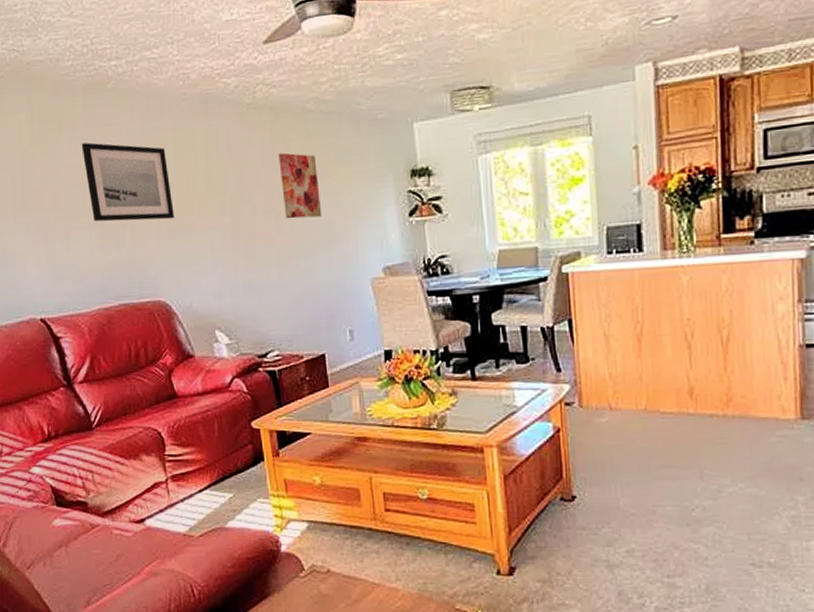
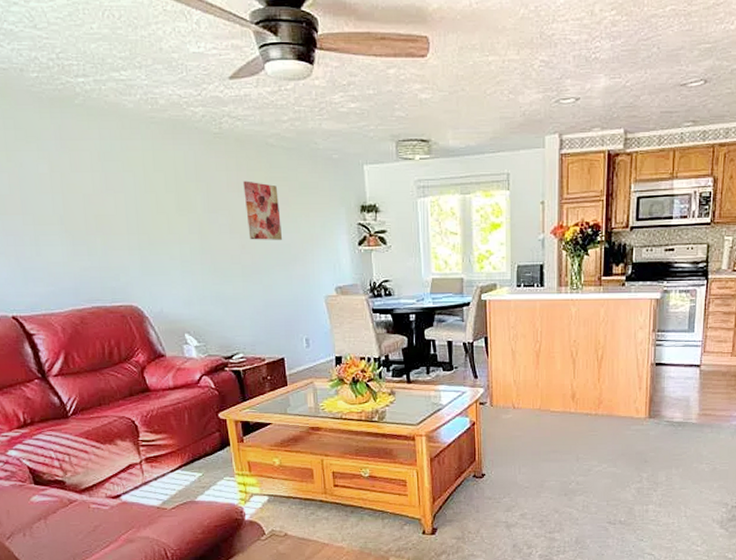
wall art: present [81,142,174,222] -> none [49,154,145,232]

